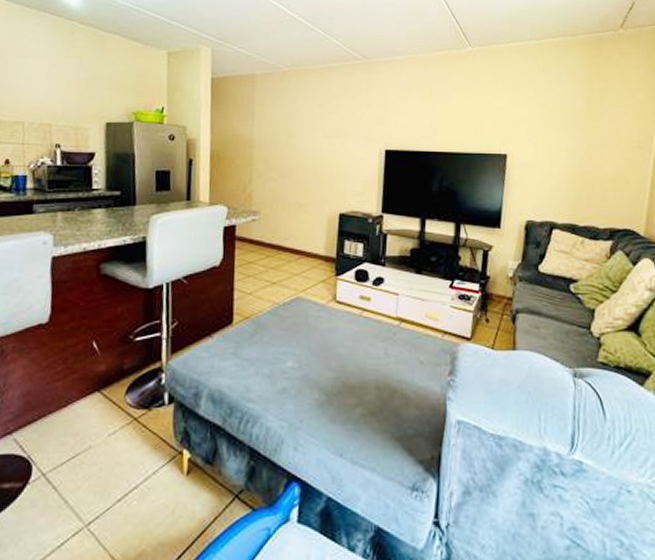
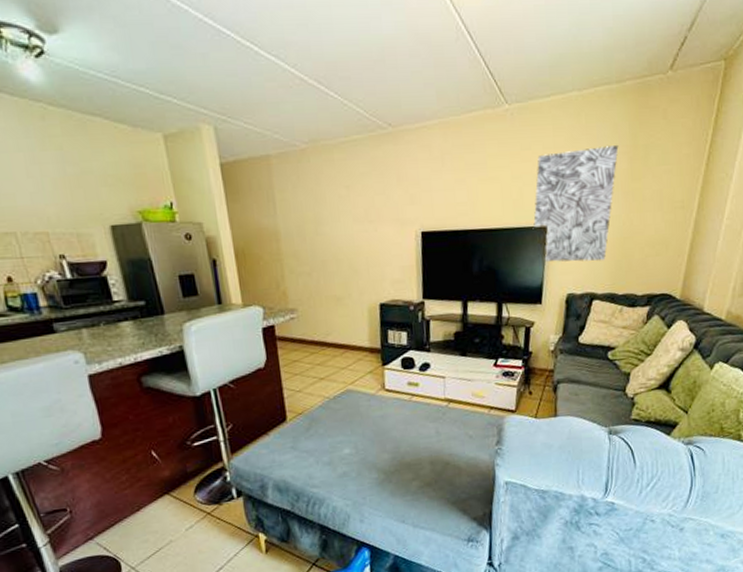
wall art: none [493,87,575,192] -> present [533,144,619,262]

